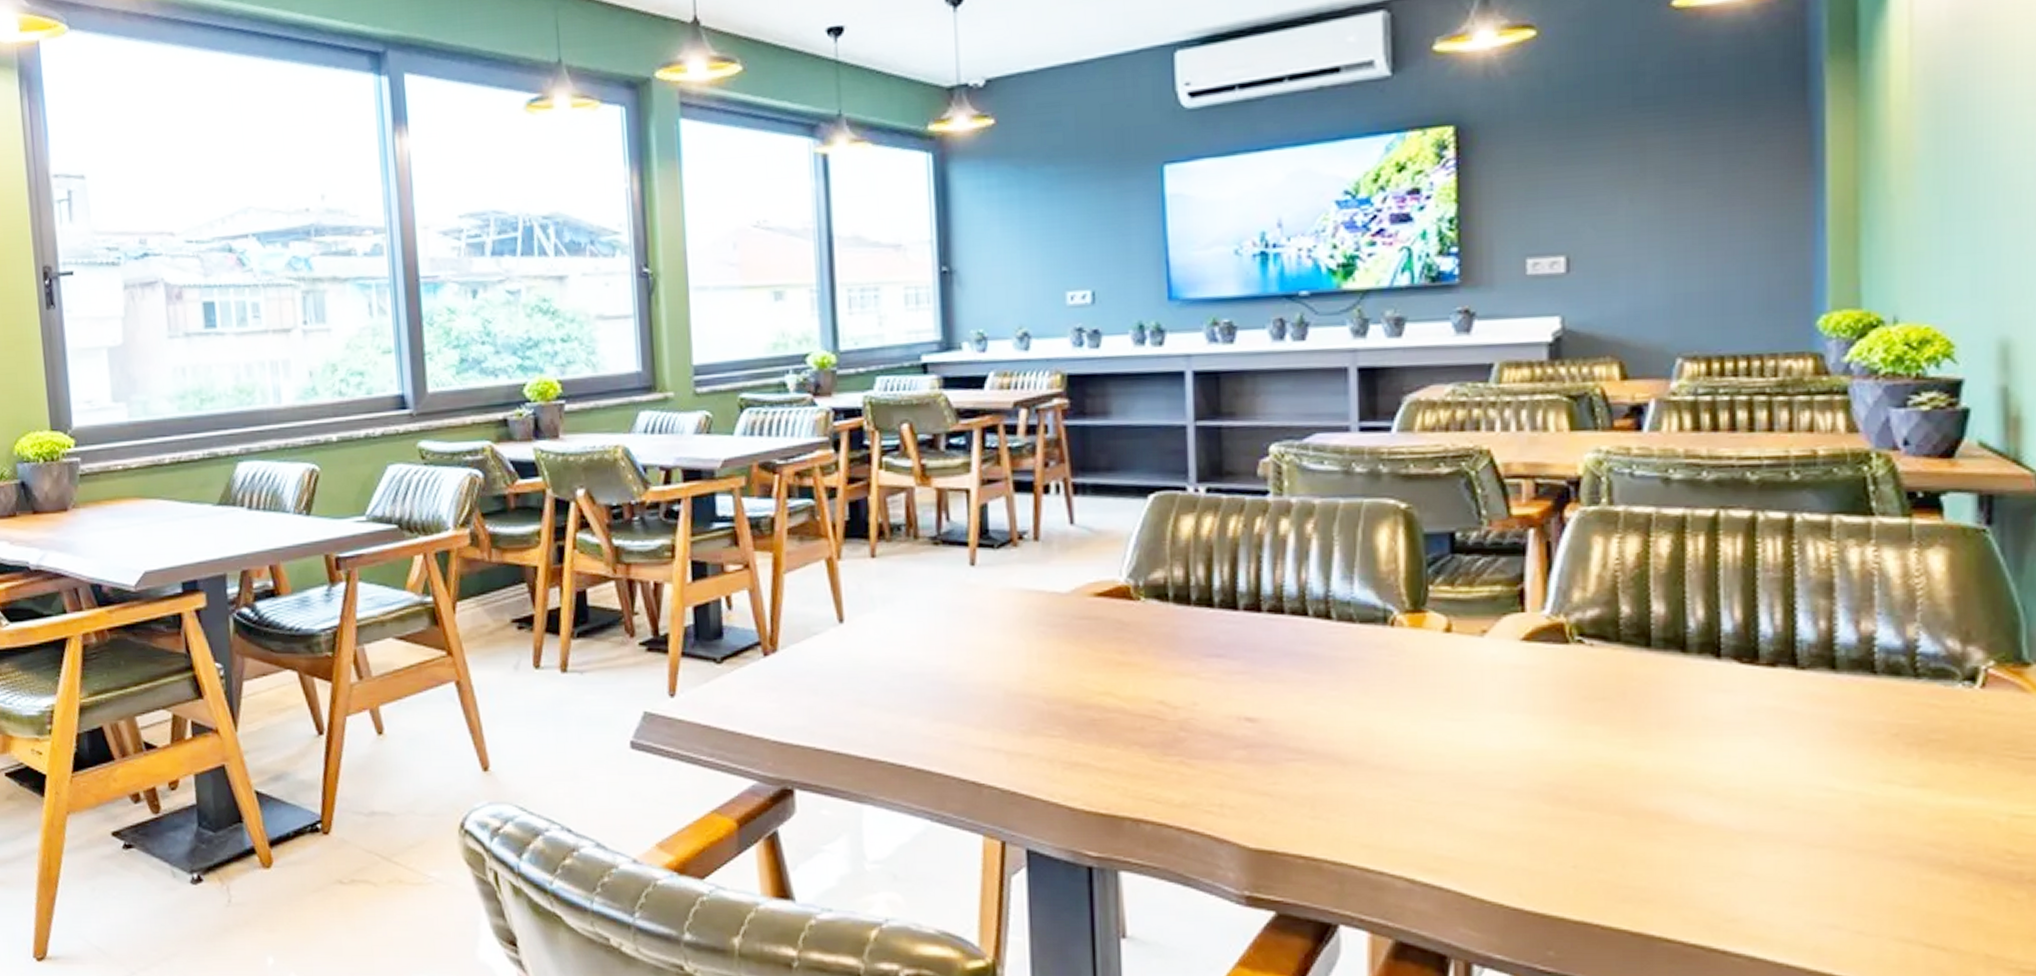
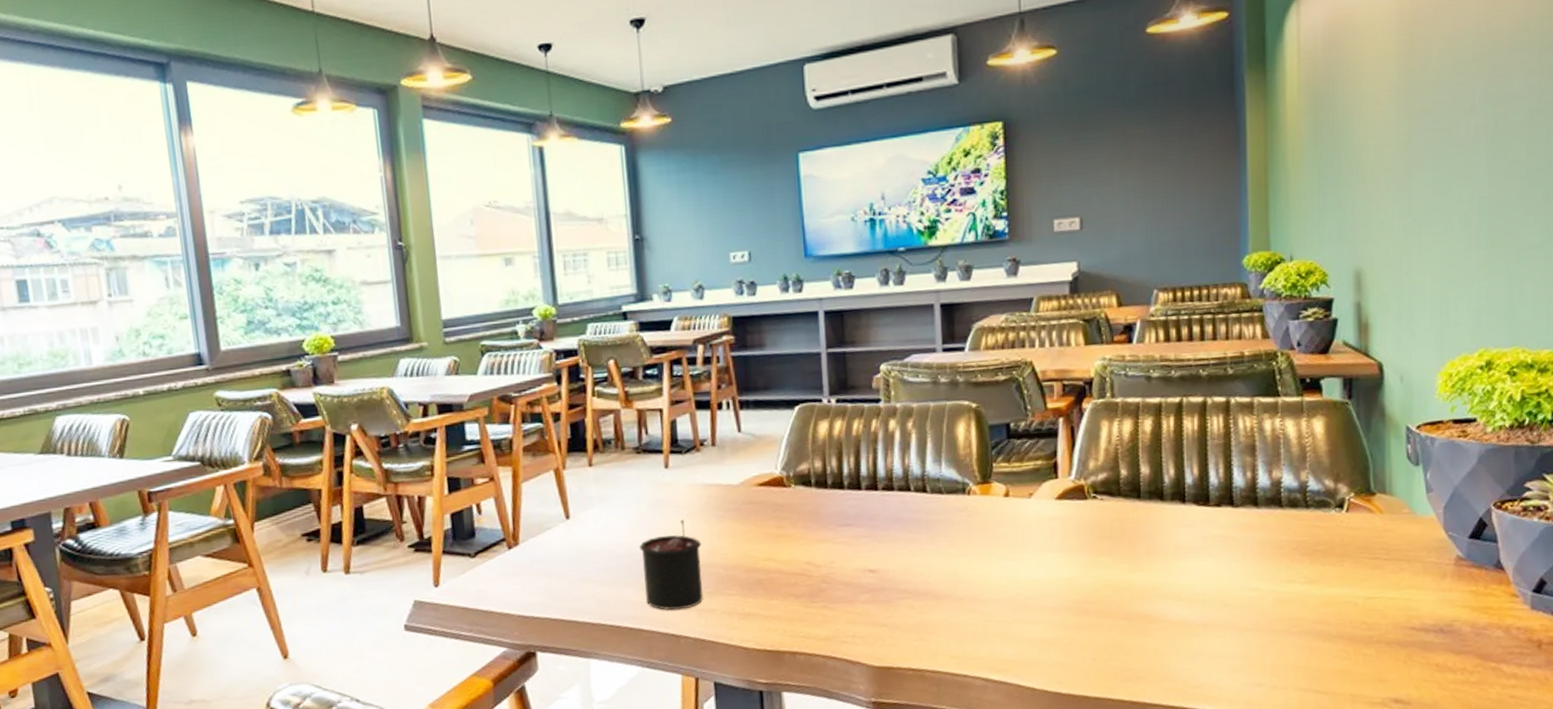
candle: none [933,634,1016,750] -> present [640,520,704,610]

